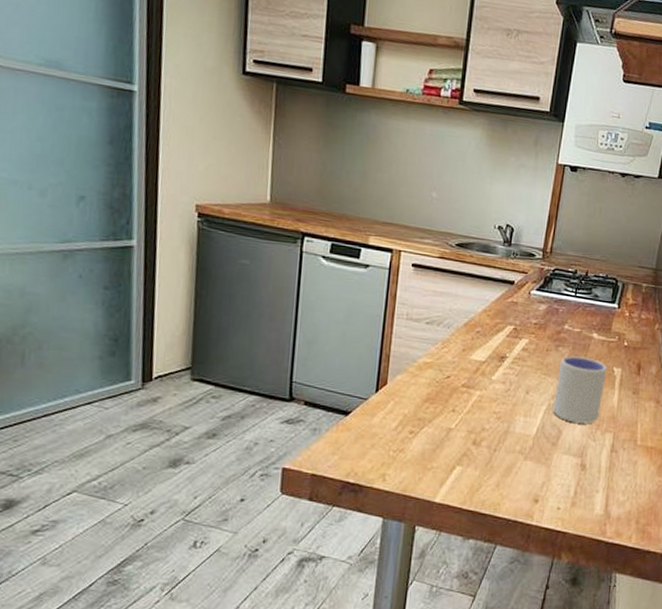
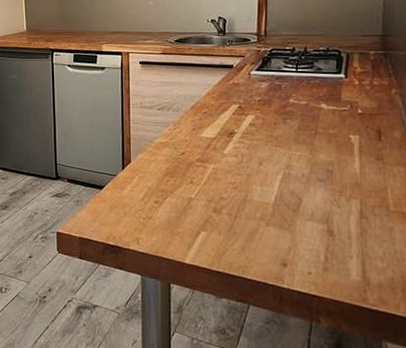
cup: present [553,356,607,423] -> none [289,127,343,191]

